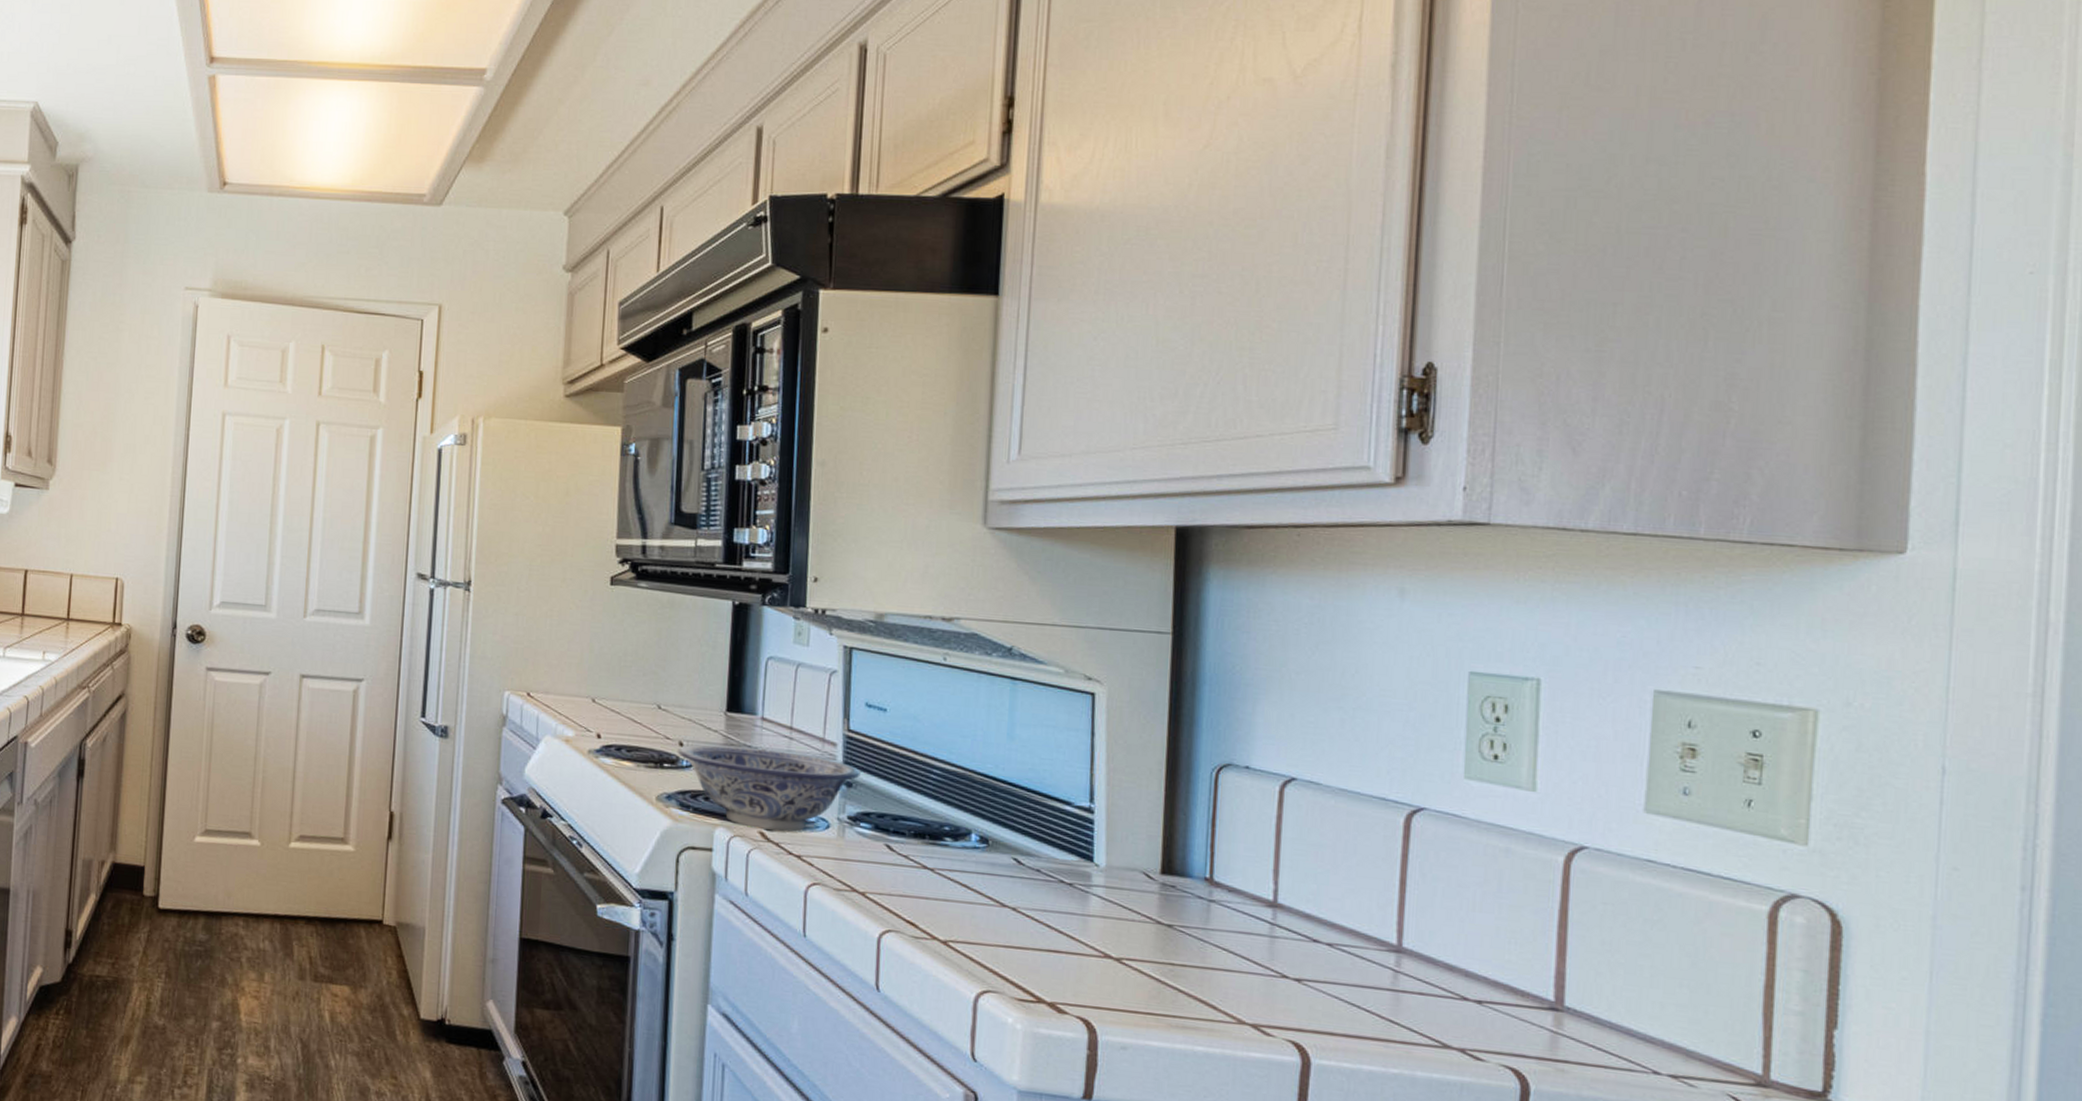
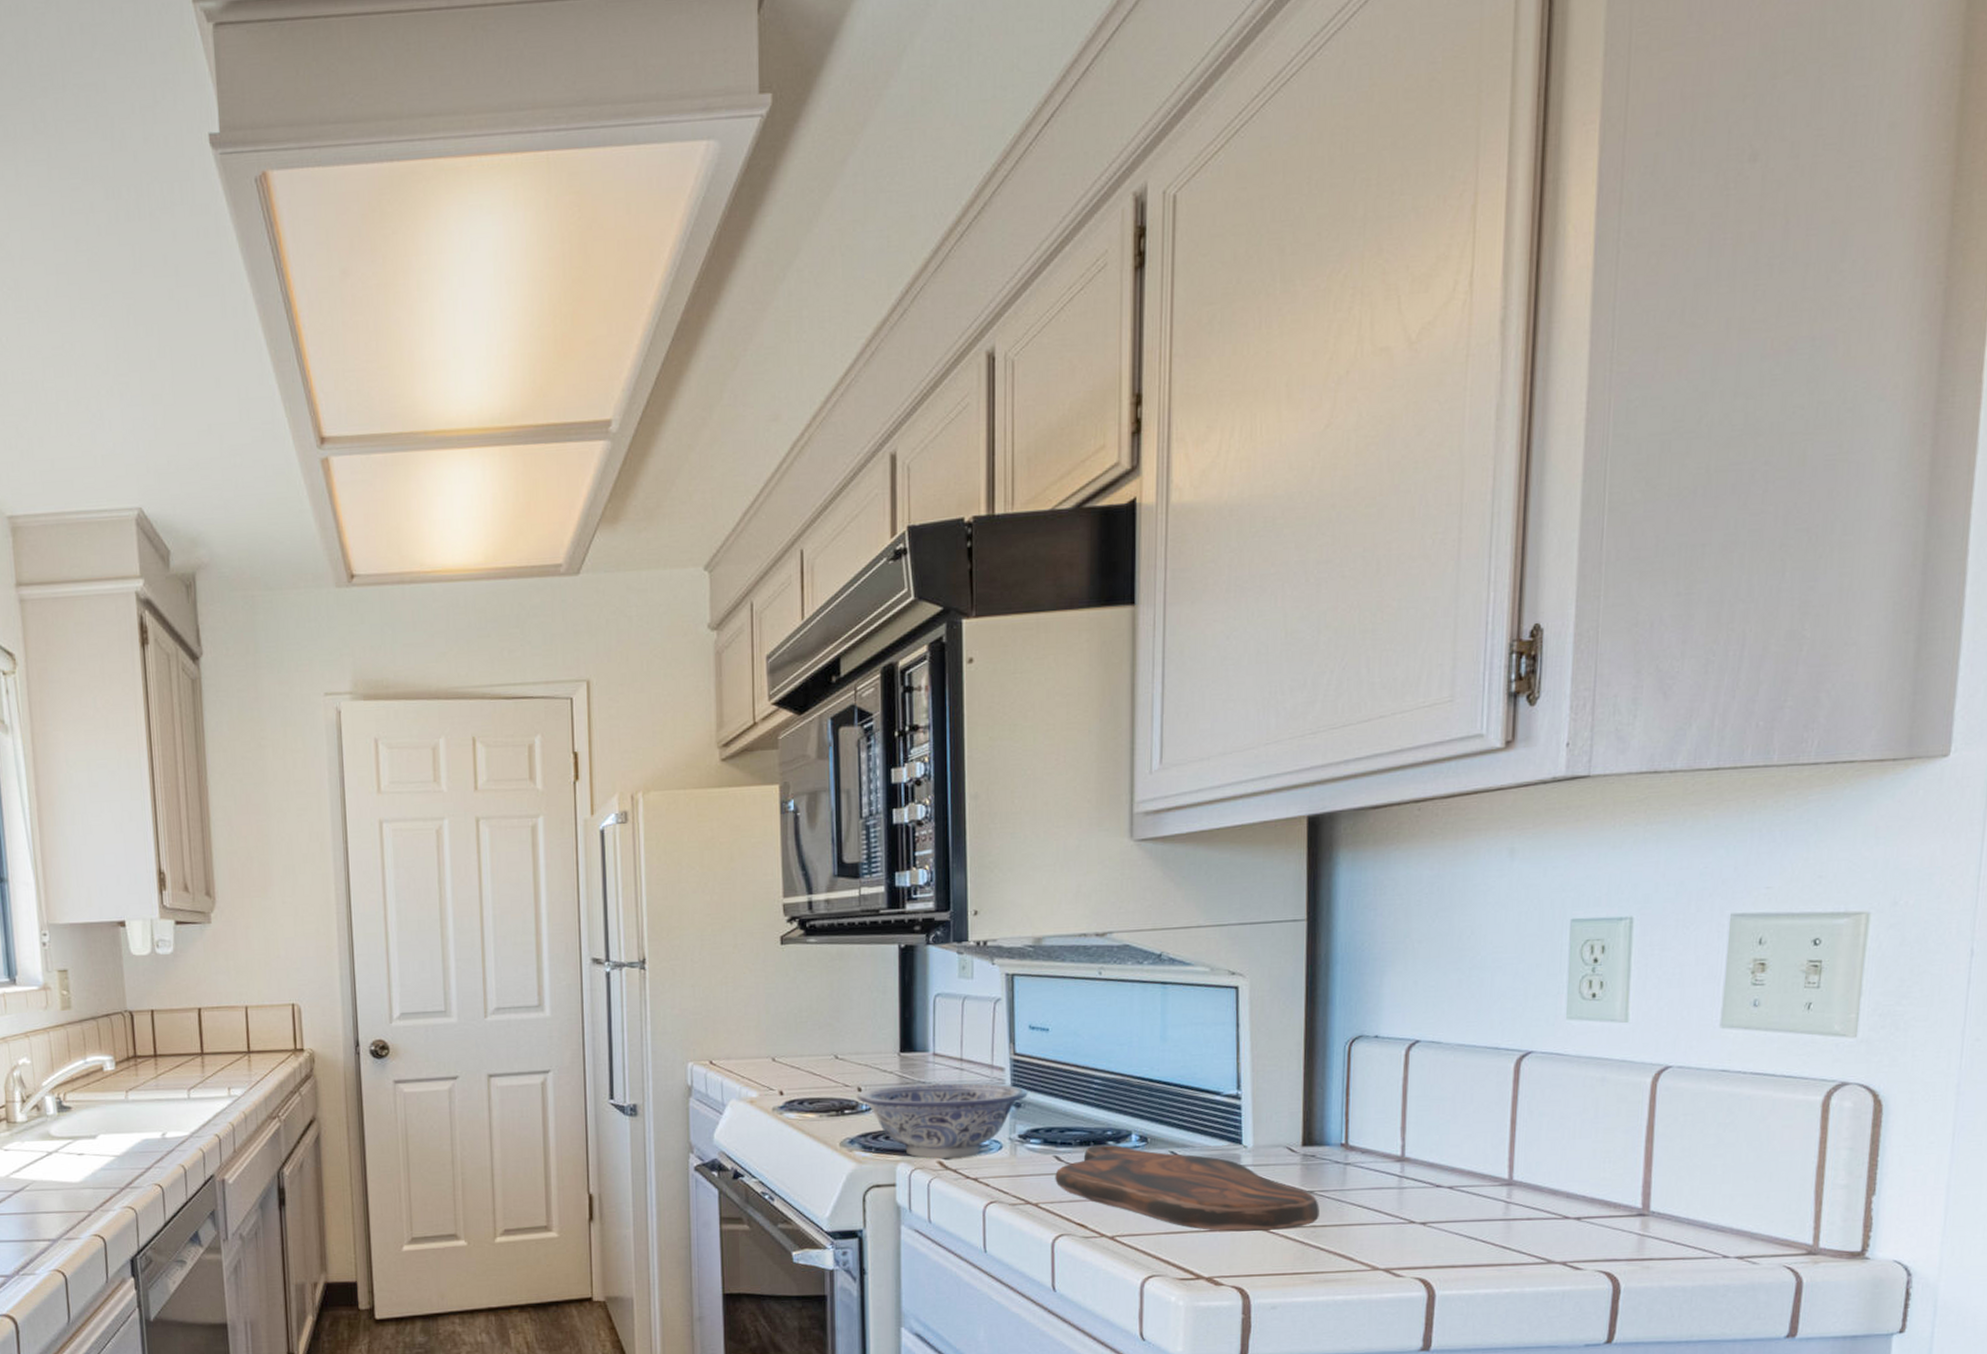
cutting board: none [885,839,1179,963] -> present [1055,1144,1319,1232]

